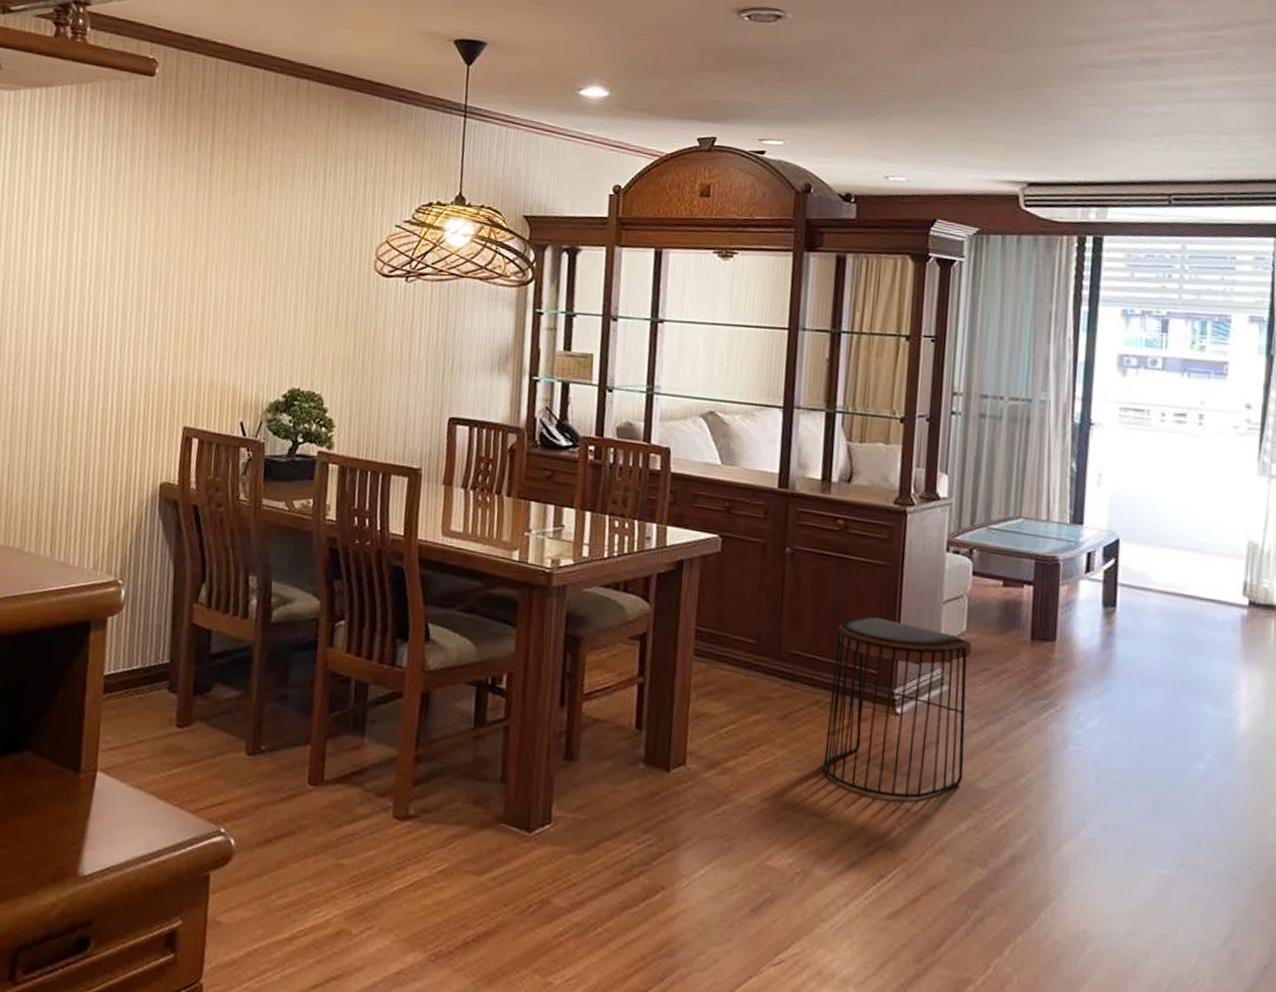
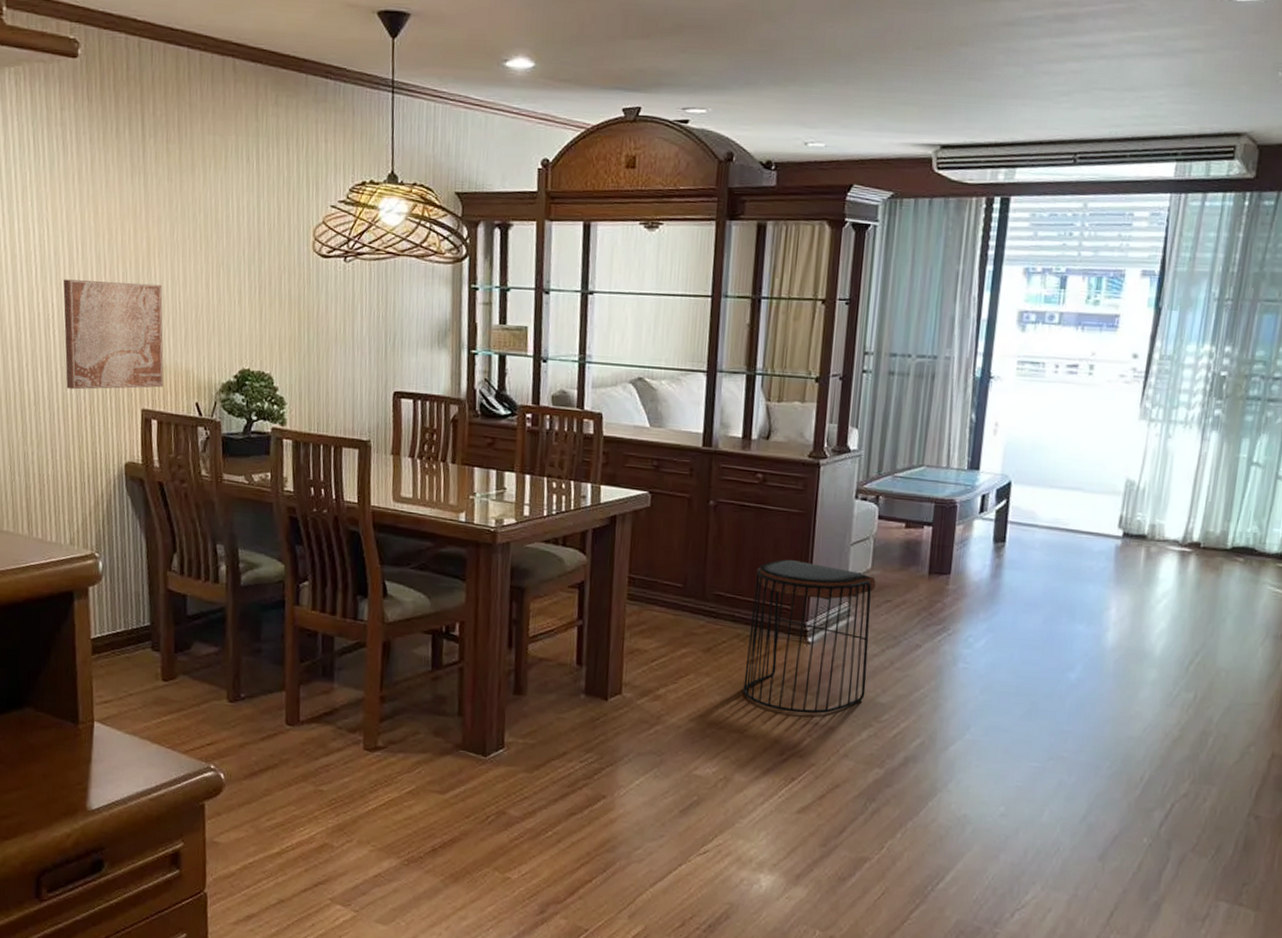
wall art: none [107,291,217,405] -> present [63,279,164,390]

